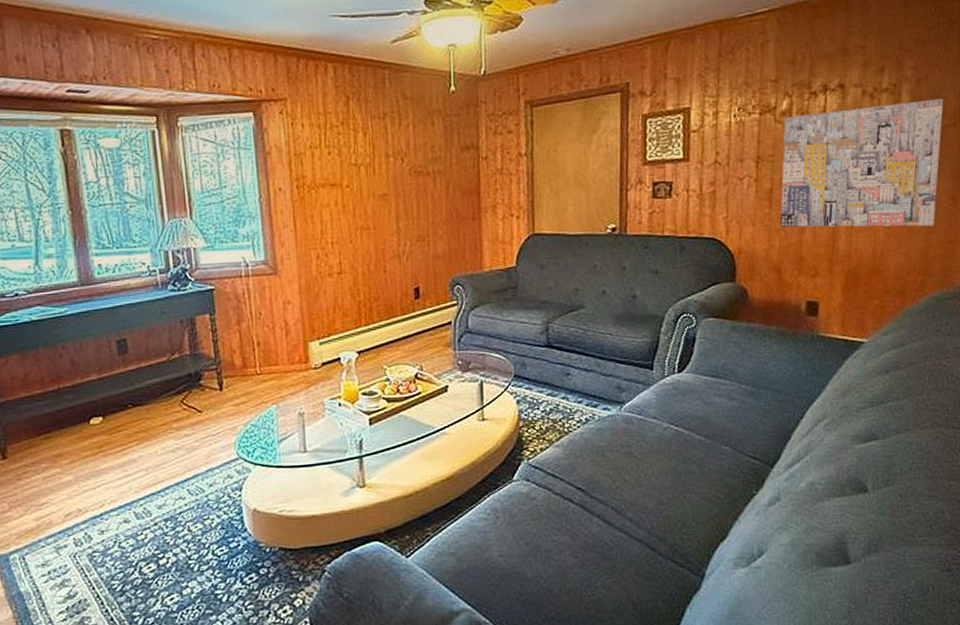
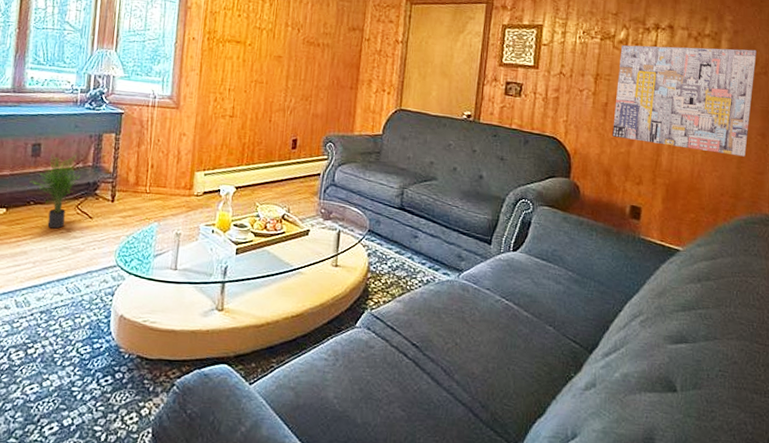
potted plant: none [124,344,180,430] -> present [31,154,81,229]

